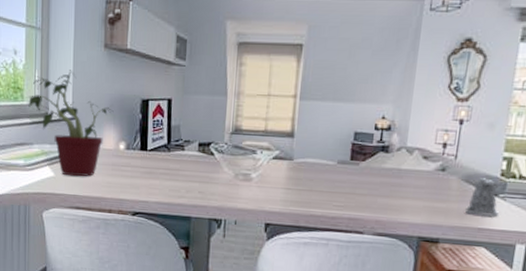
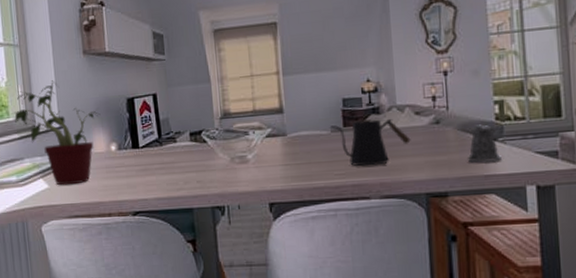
kettle: none [336,155,414,203] -> present [329,118,411,167]

